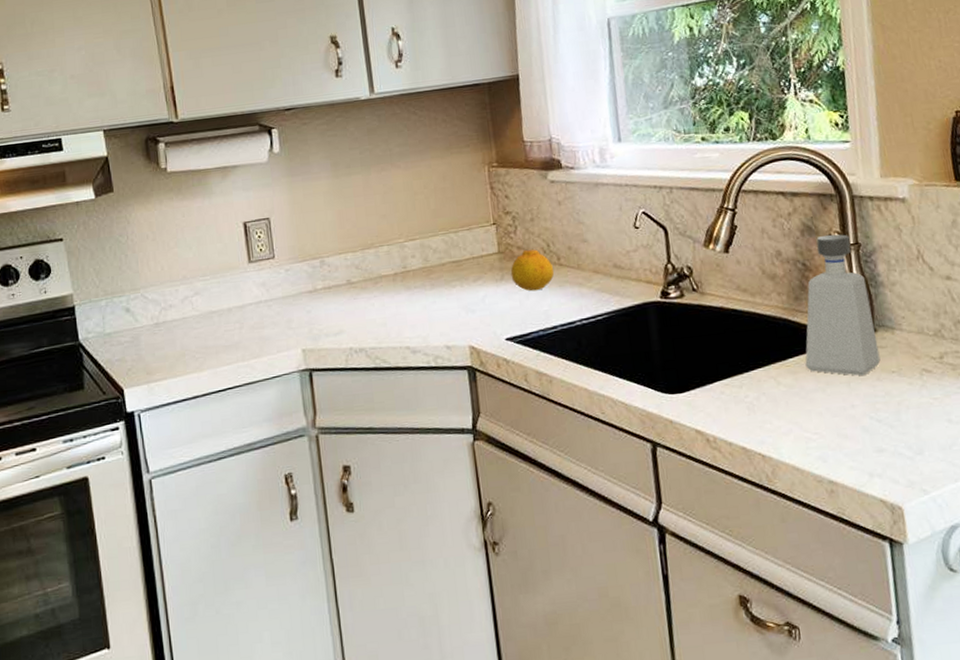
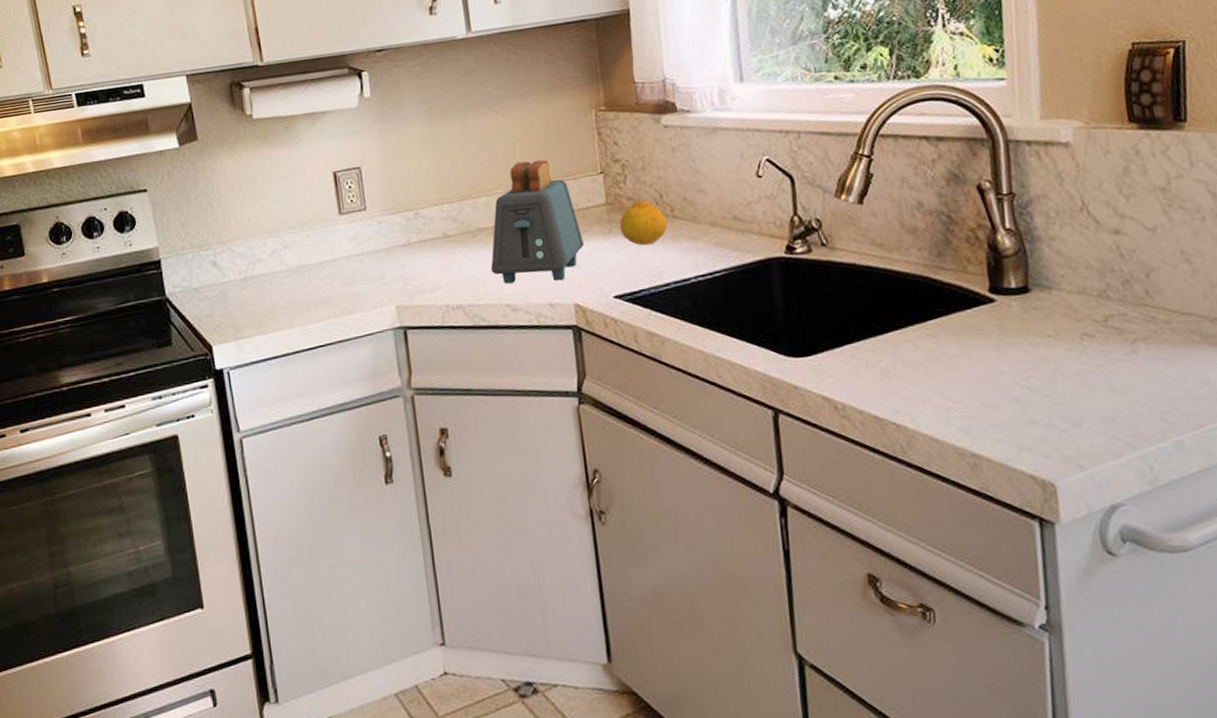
toaster: none [392,211,478,328] -> present [491,159,584,284]
soap dispenser: present [805,234,881,376] -> none [948,183,1035,340]

